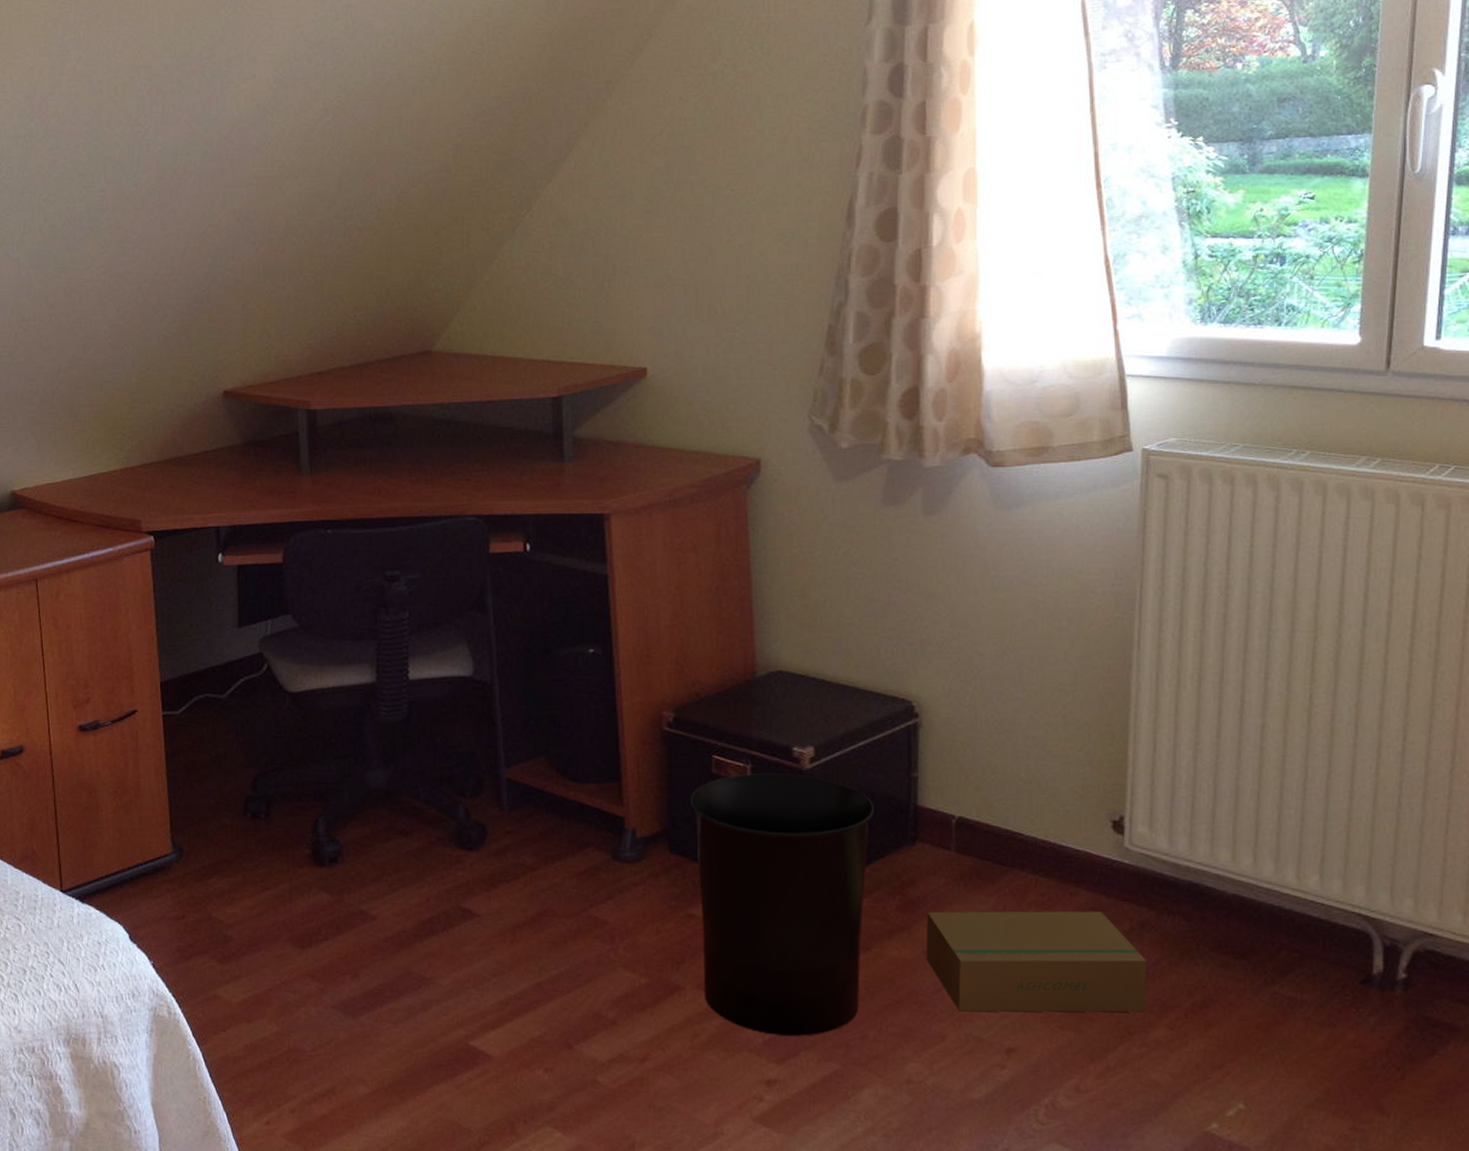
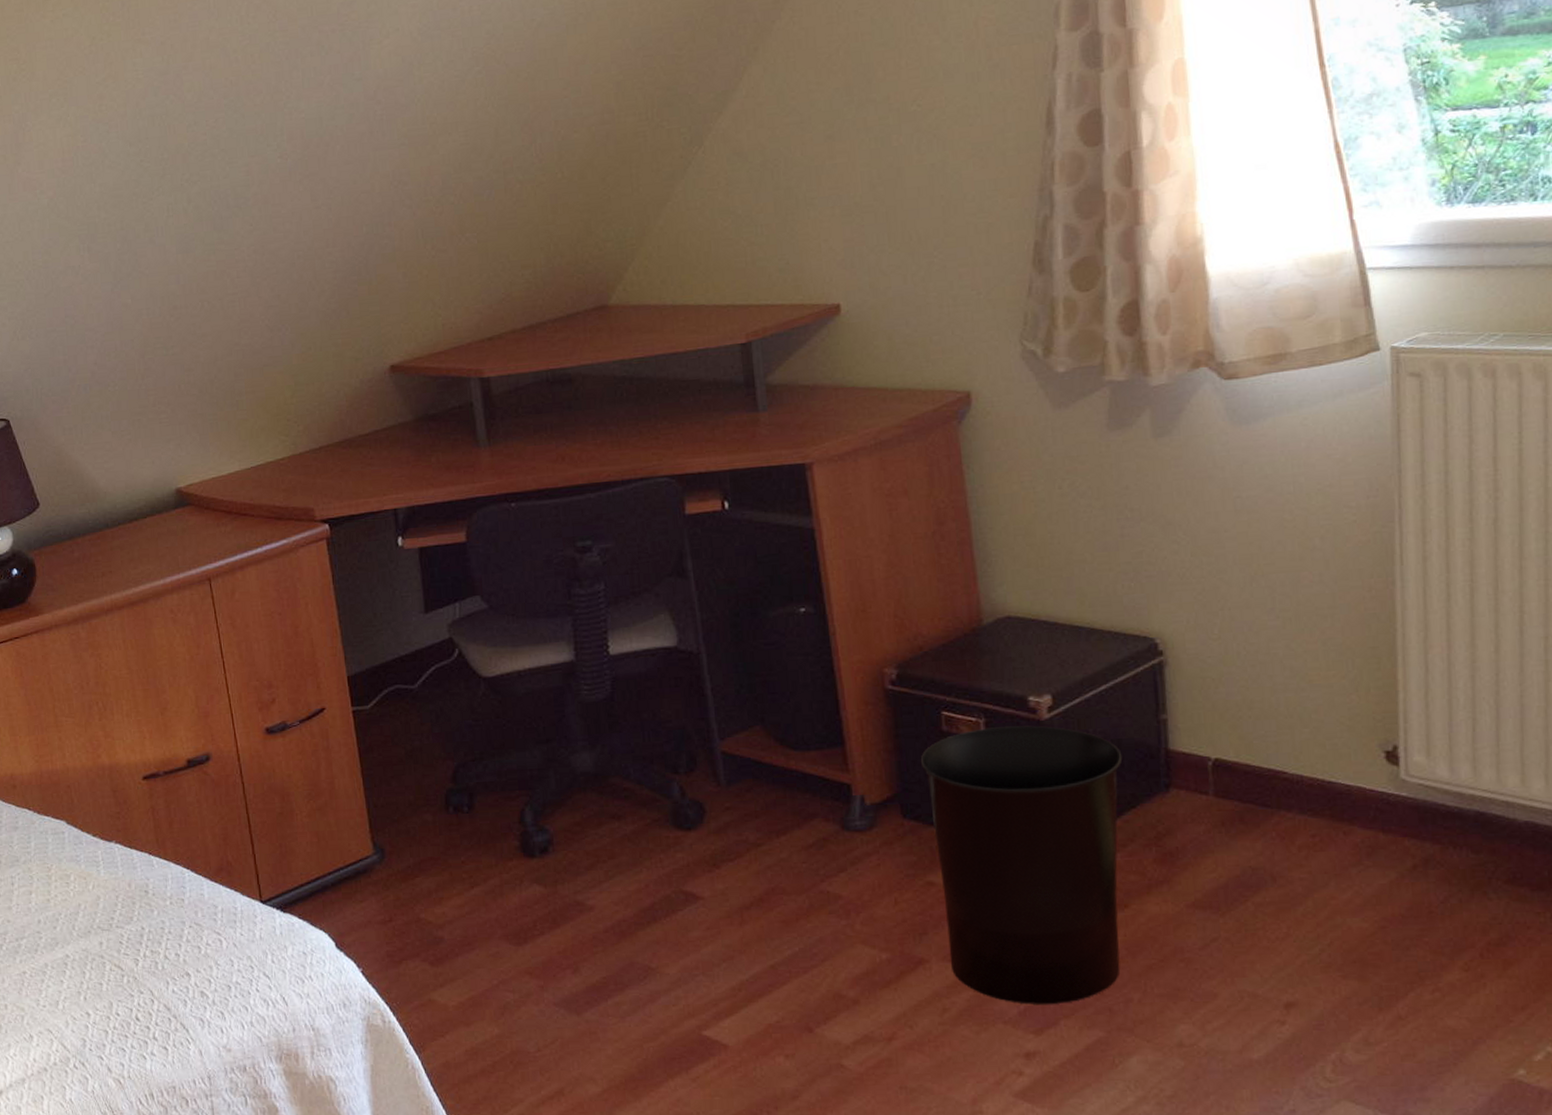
box: present [926,911,1147,1013] -> none [1187,849,1436,967]

